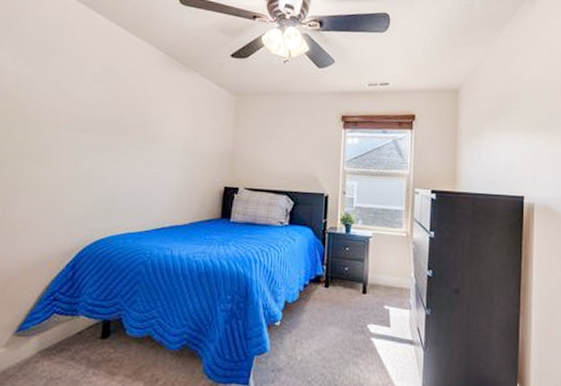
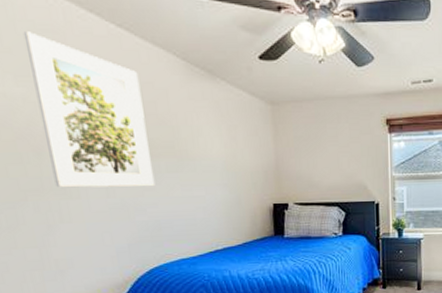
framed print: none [33,26,126,161] -> present [23,32,156,188]

